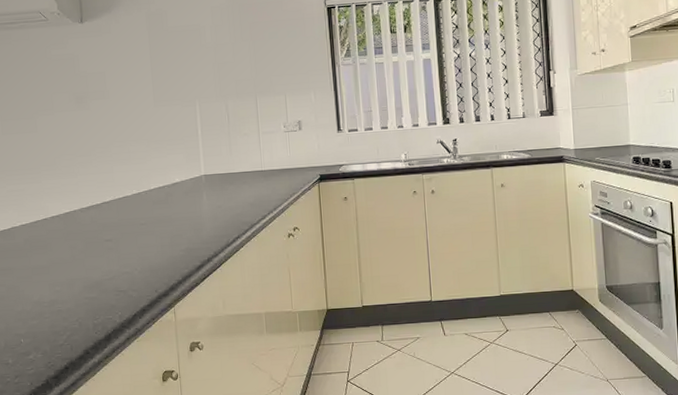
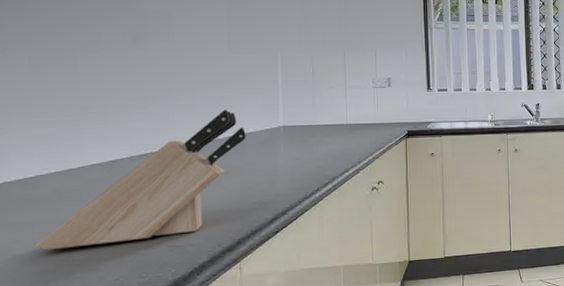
knife block: none [15,161,173,293] -> present [35,109,246,251]

